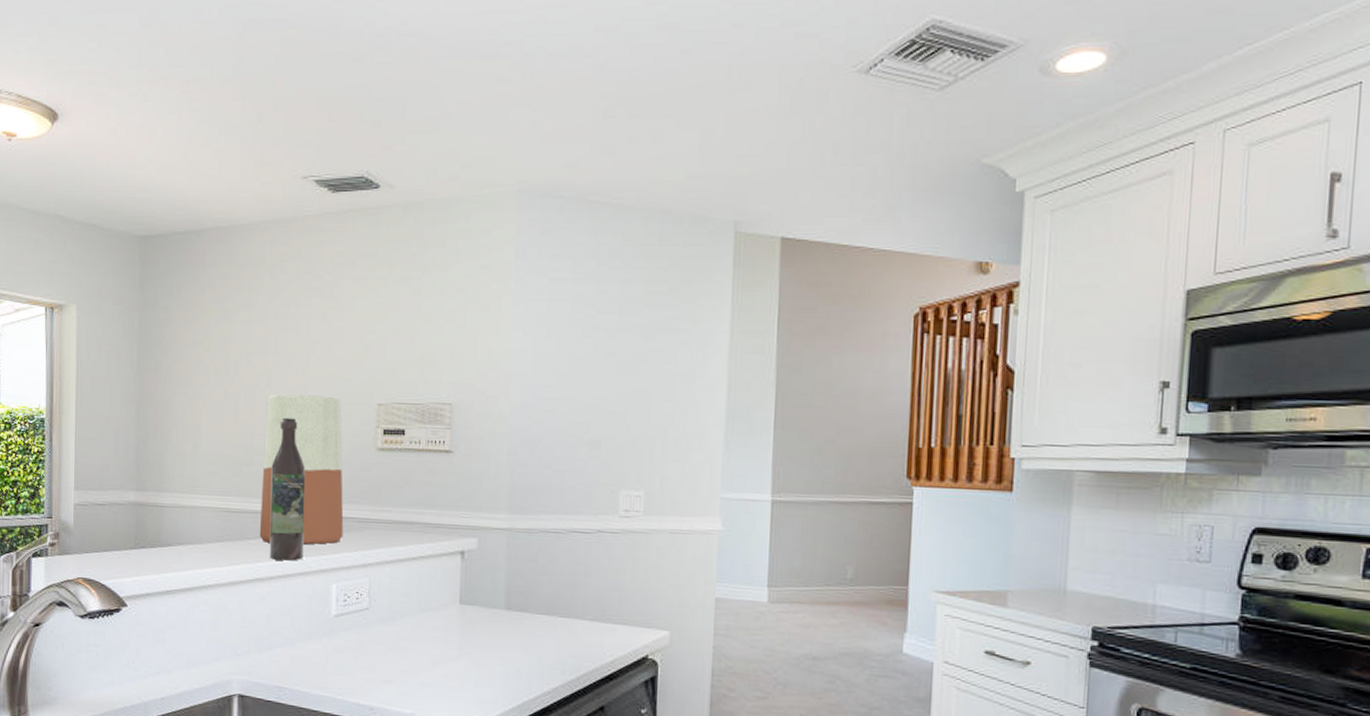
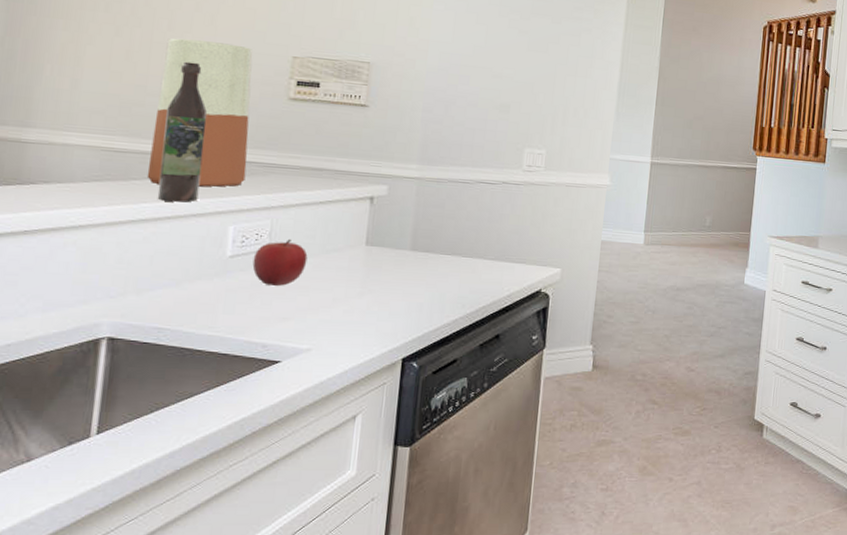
fruit: none [355,597,405,648] -> present [252,238,308,287]

